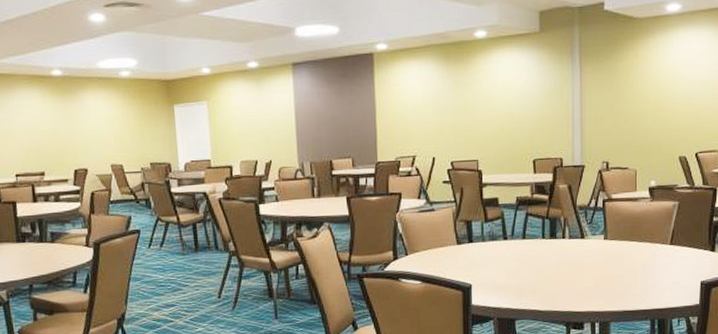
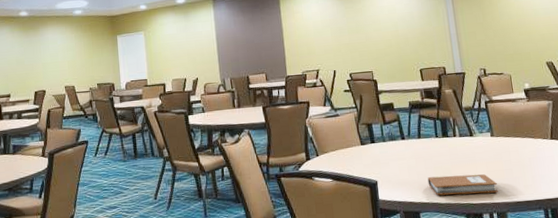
notebook: none [528,280,604,302] -> present [427,174,498,196]

